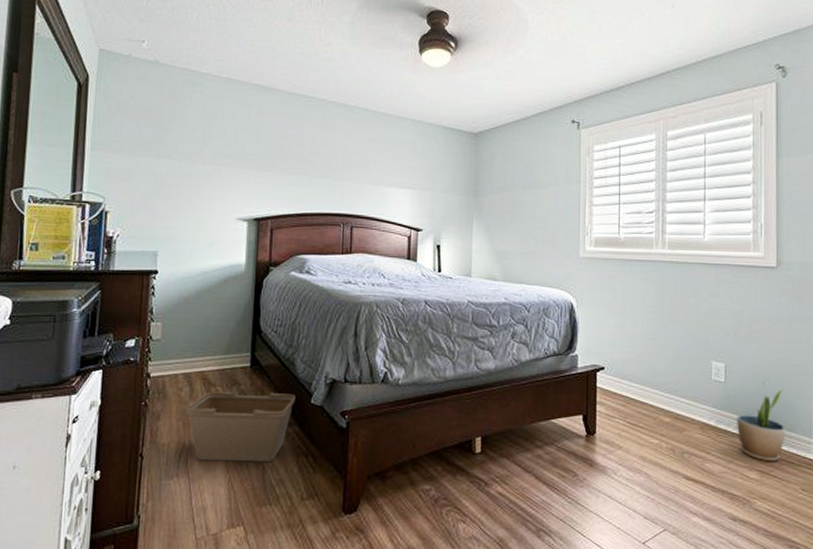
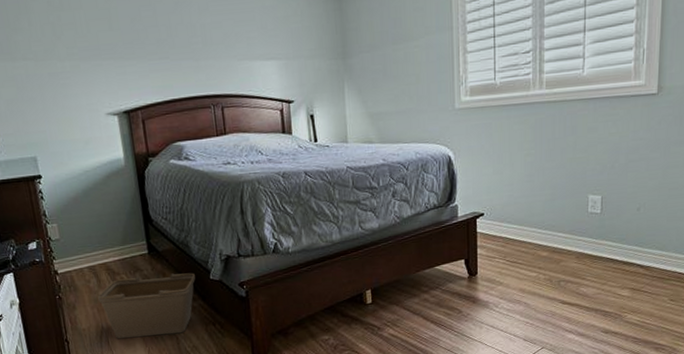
potted plant: present [737,389,785,462] -> none [611,212,658,280]

